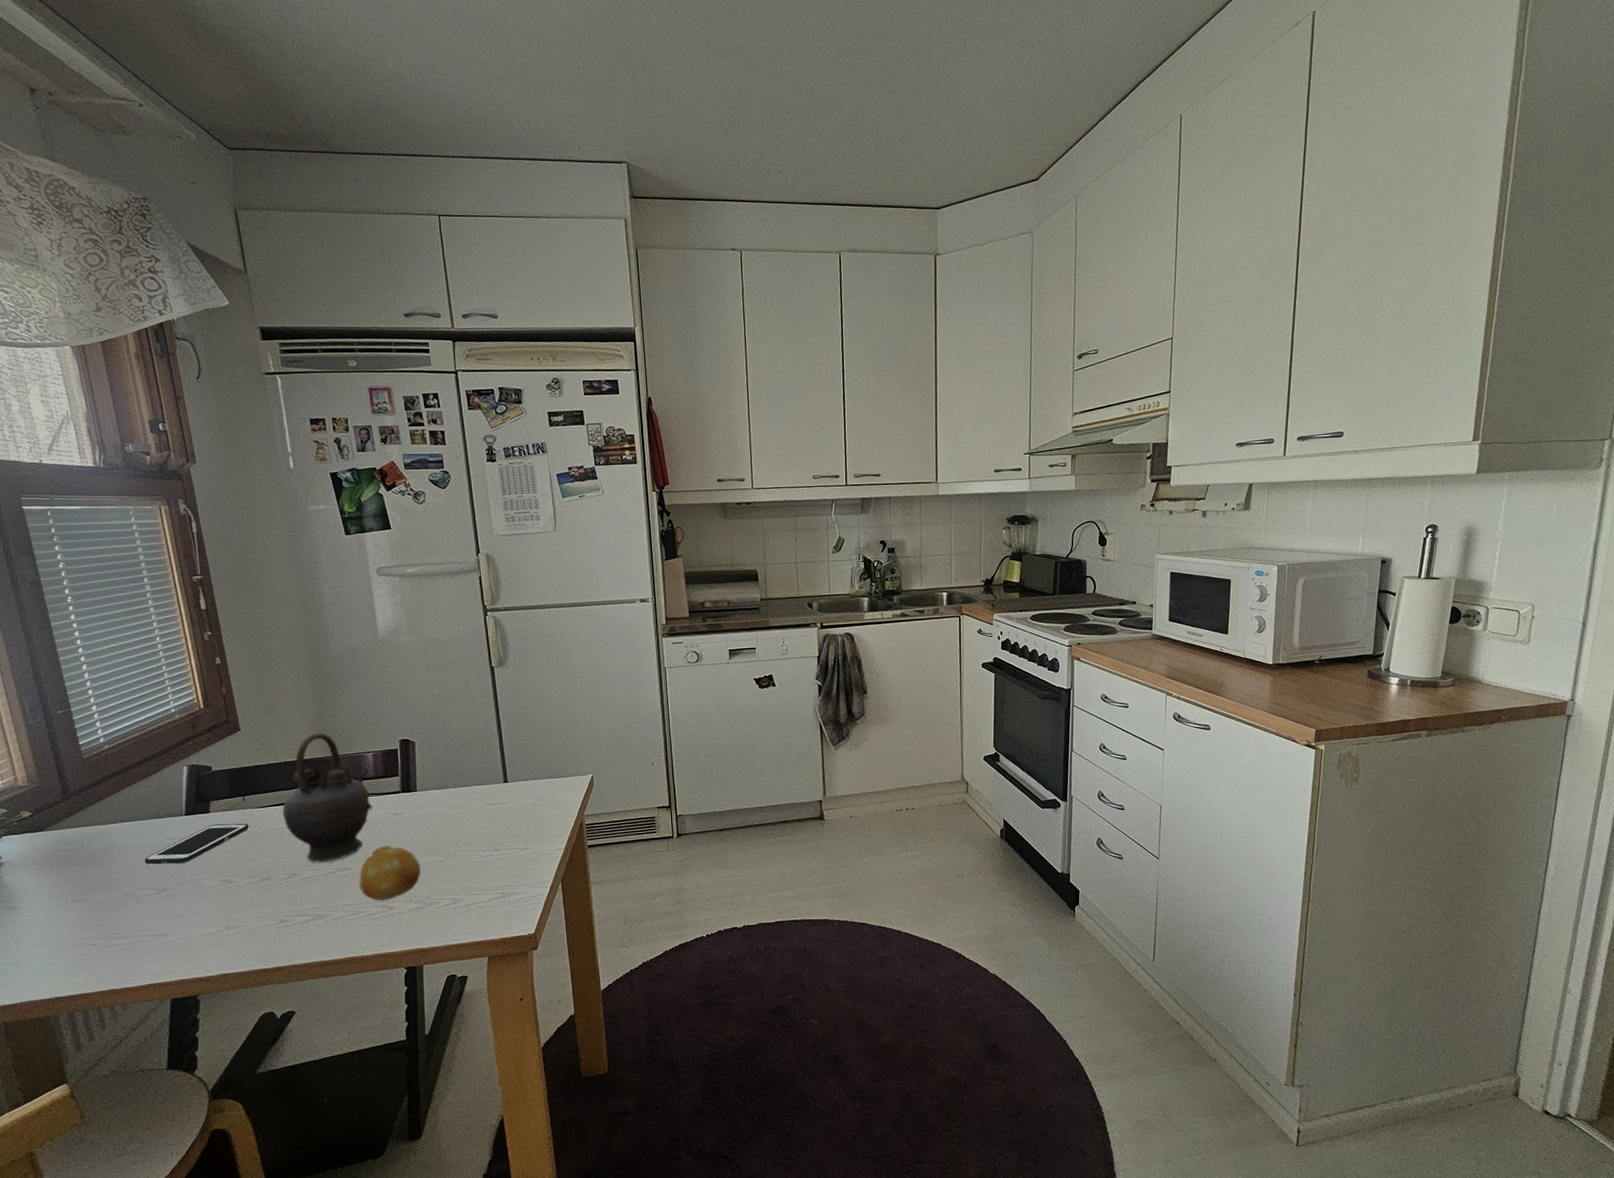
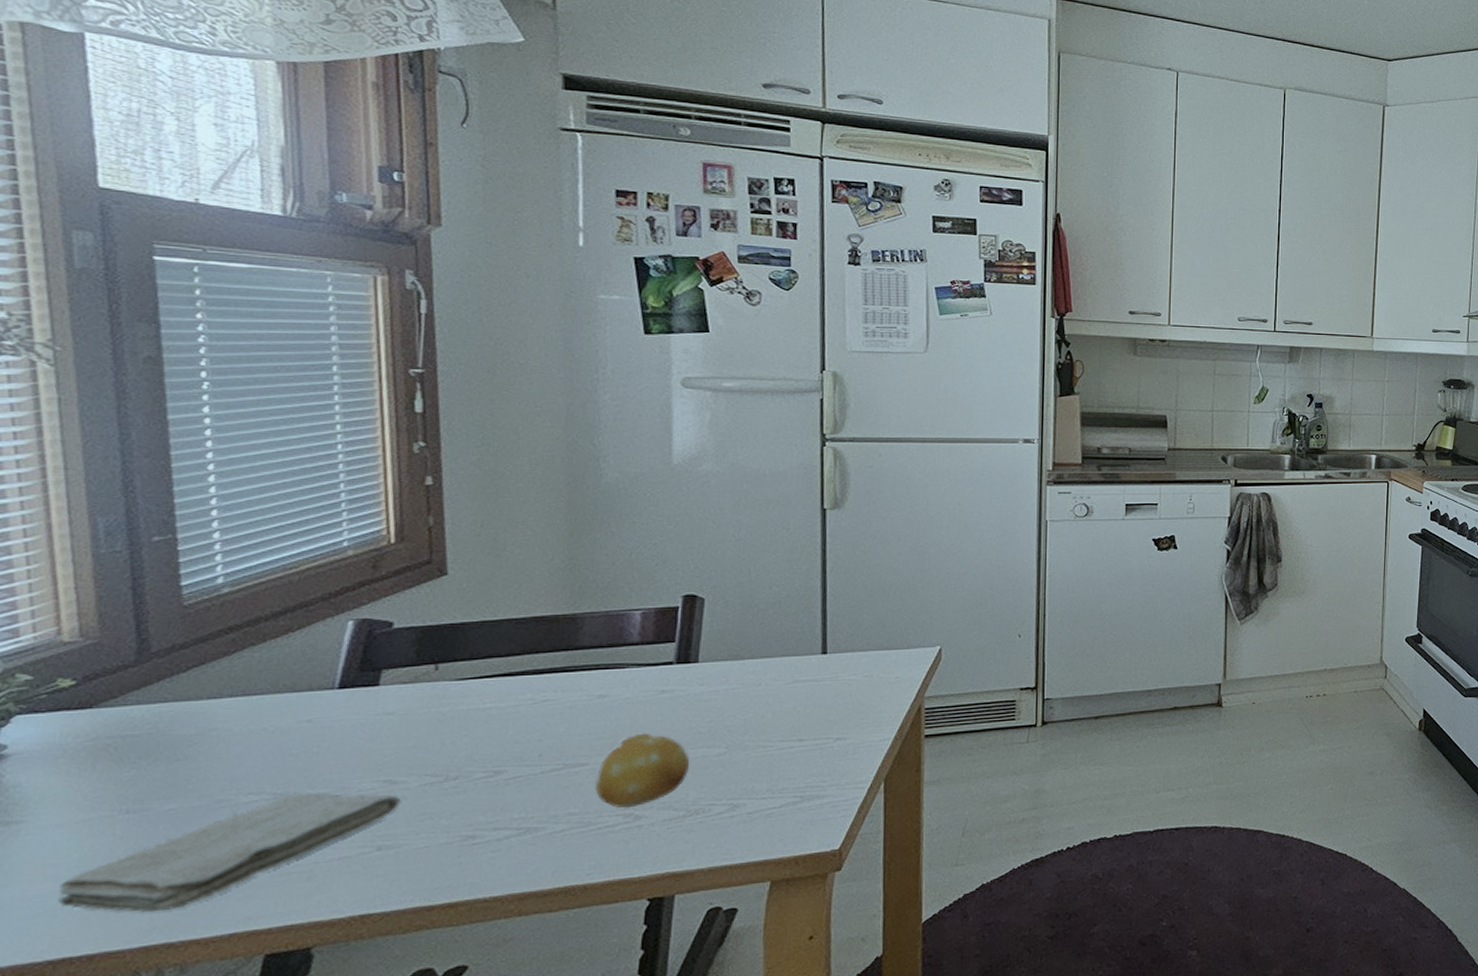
washcloth: none [47,888,236,969] -> present [58,792,401,913]
cell phone: present [144,823,249,865] -> none [258,700,438,758]
teapot: present [282,733,373,863] -> none [493,582,633,756]

